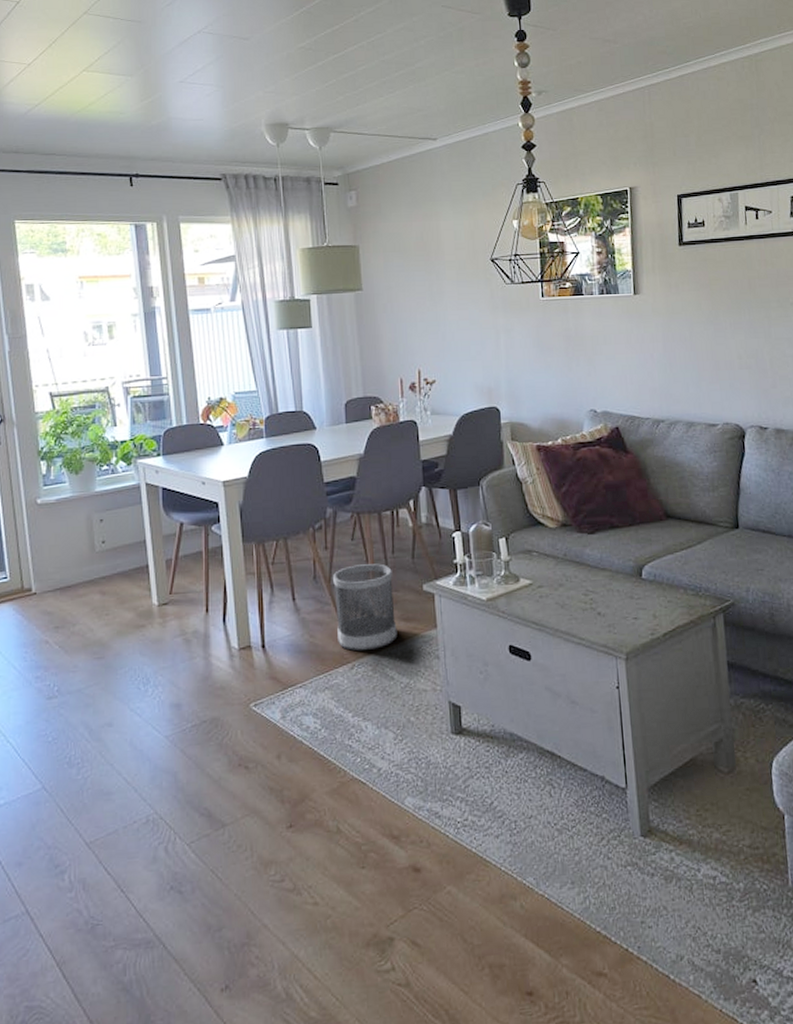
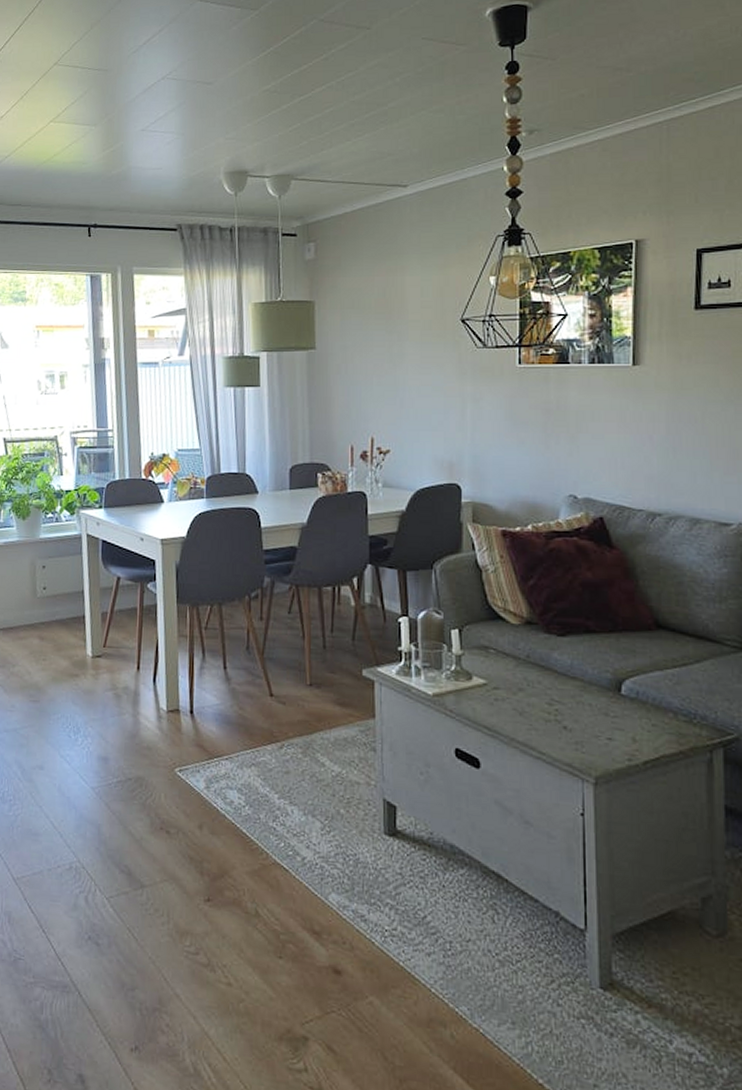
wastebasket: present [333,563,398,651] -> none [267,640,332,732]

